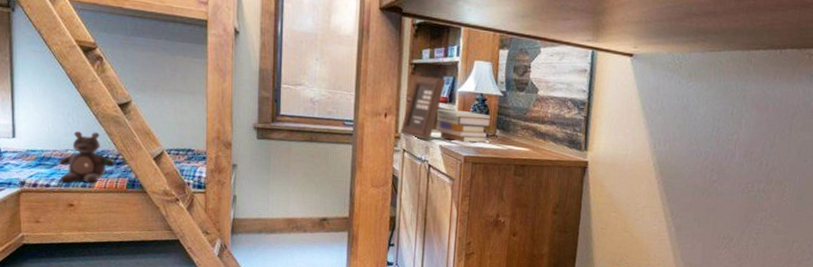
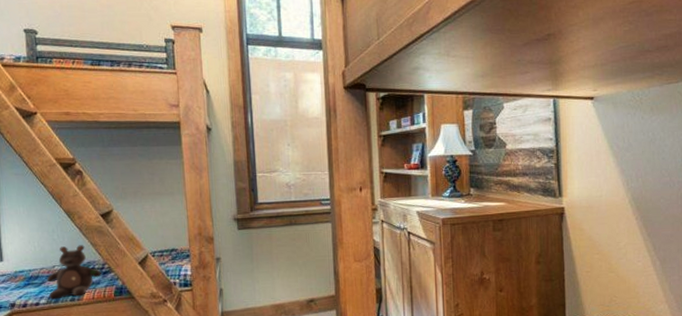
picture frame: present [400,76,446,140] -> none [376,145,416,208]
books: present [436,108,492,144] -> none [410,174,465,206]

